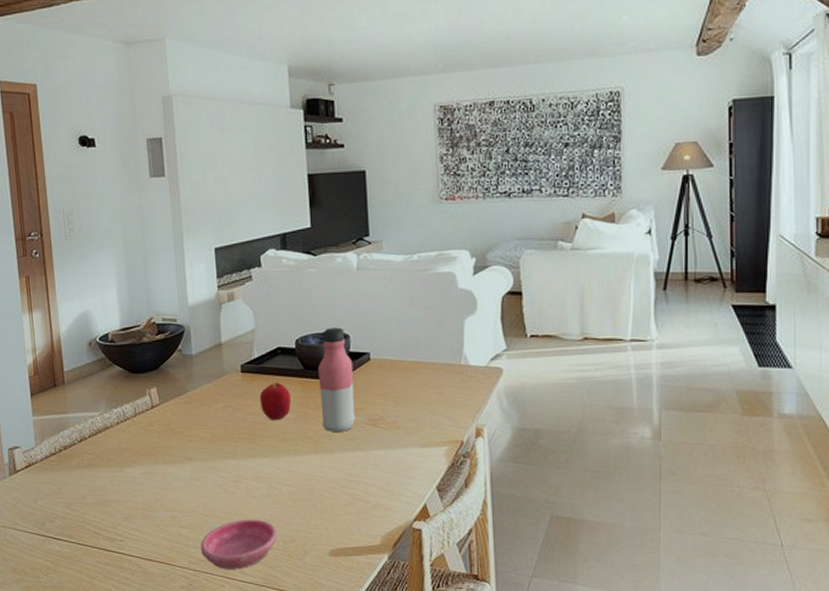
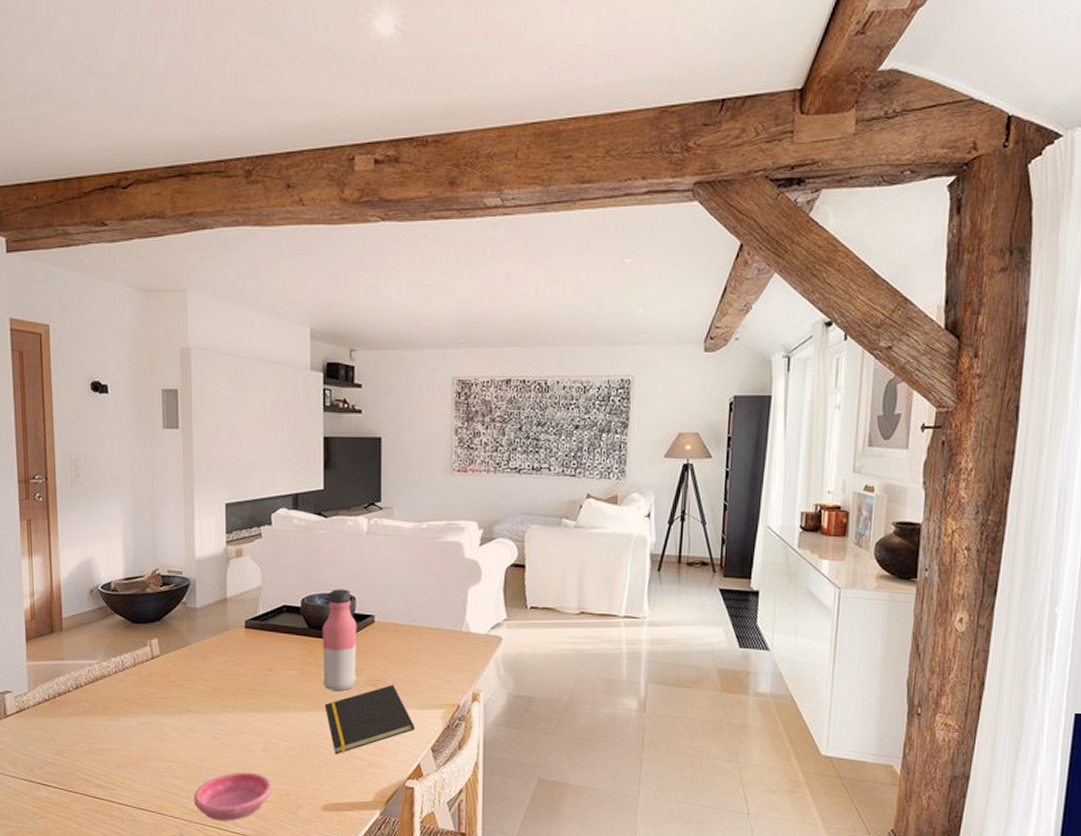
fruit: present [259,382,292,420] -> none [262,639,294,676]
notepad: none [325,423,419,498] -> present [324,684,415,755]

